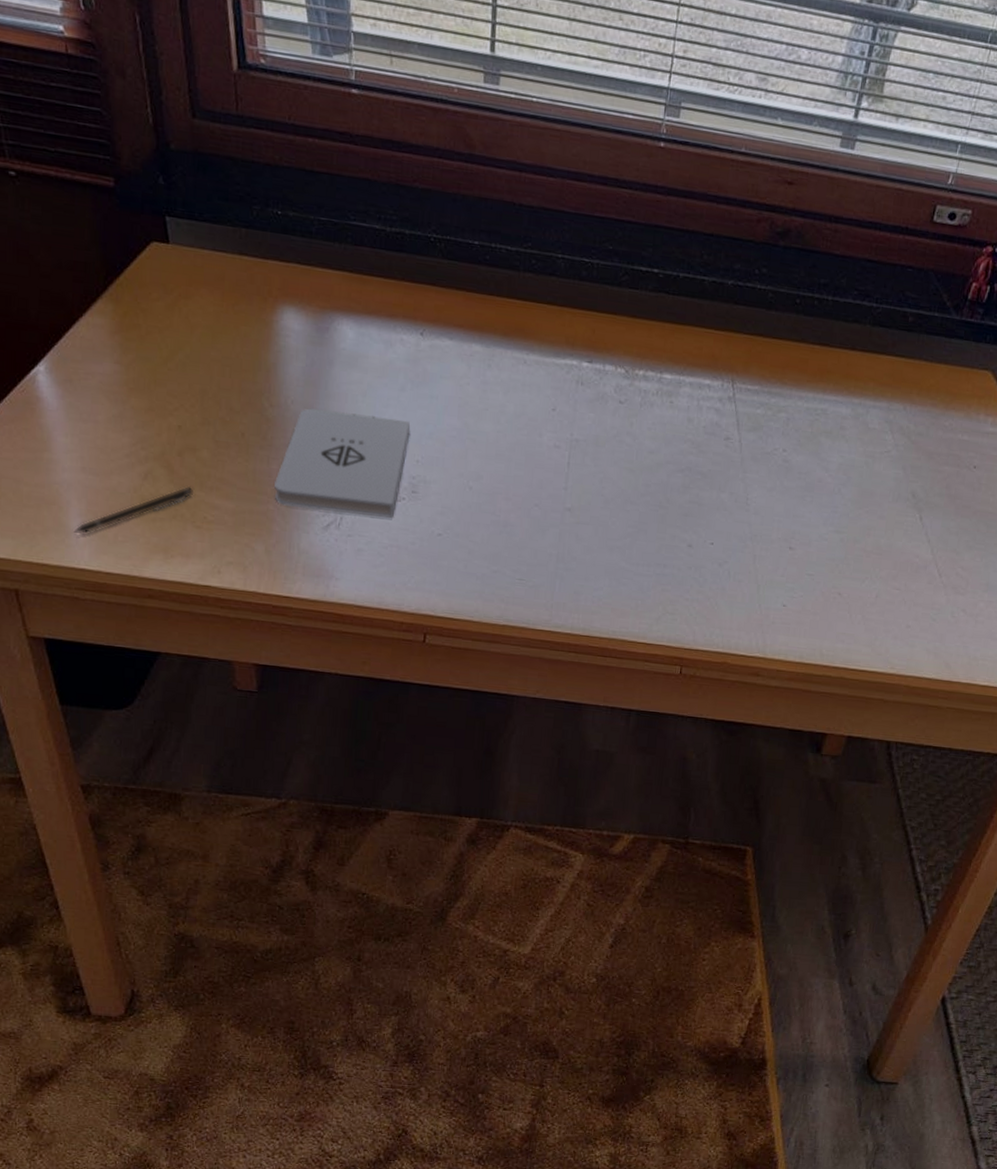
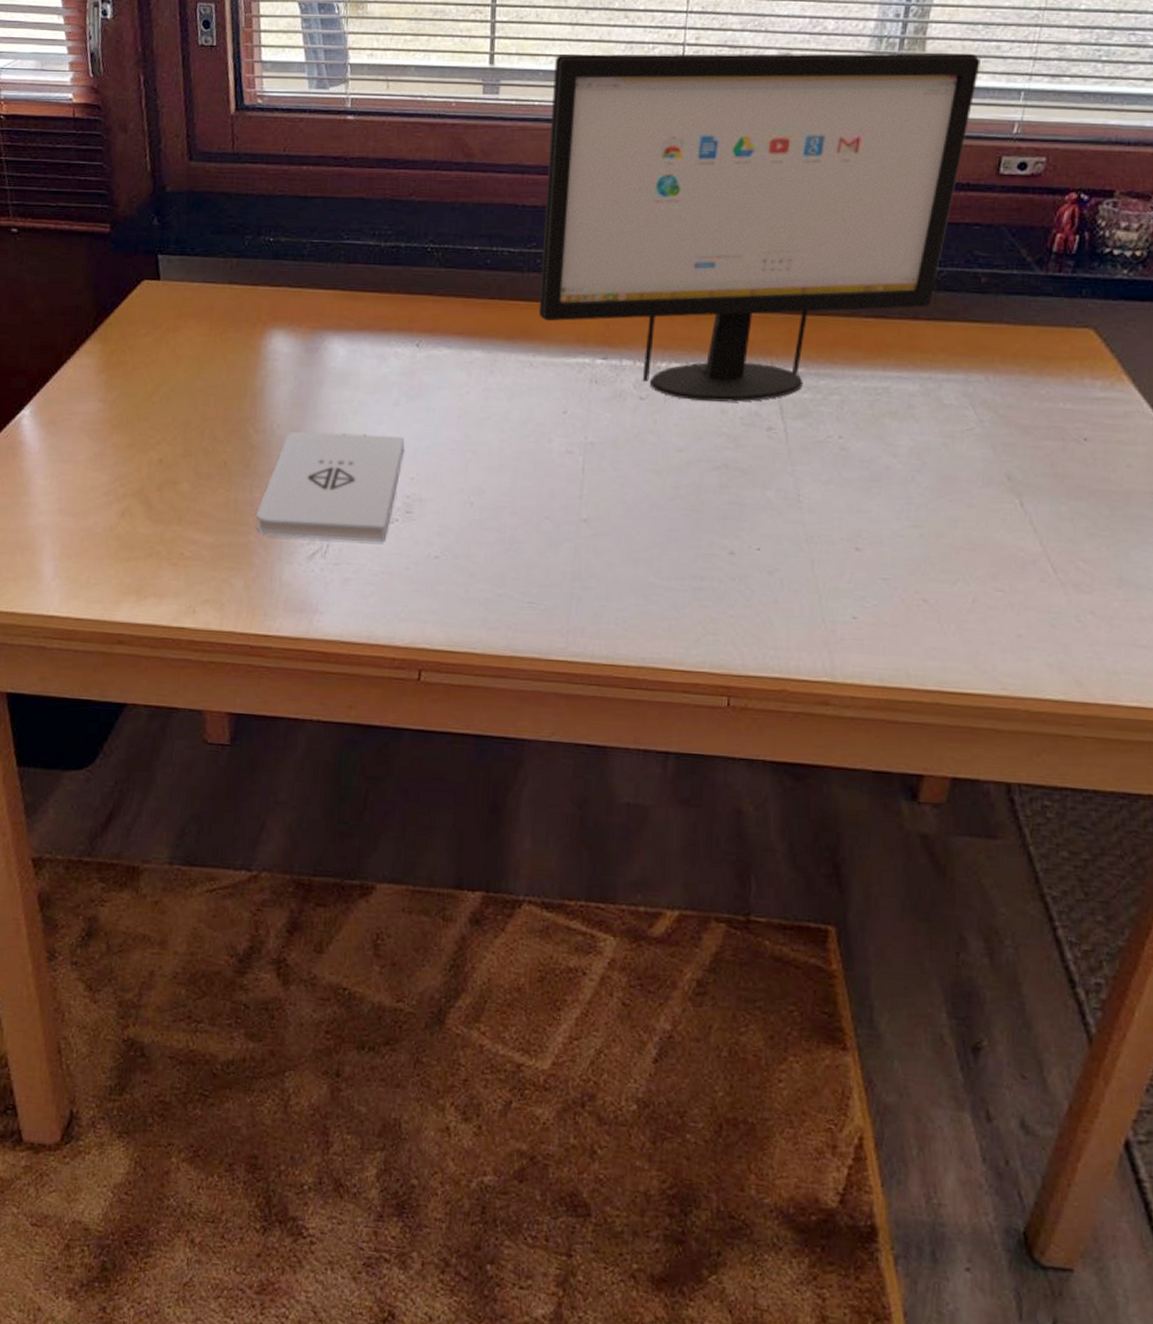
pen: present [73,485,193,535] -> none [45,521,171,580]
computer monitor: none [532,50,928,413] -> present [538,53,980,402]

